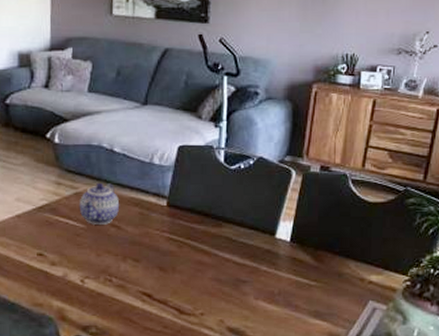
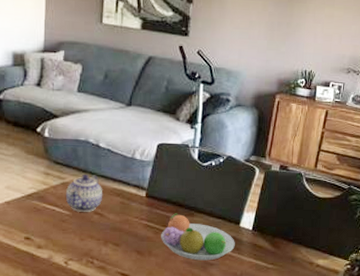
fruit bowl: none [185,224,271,278] -> present [161,213,235,261]

